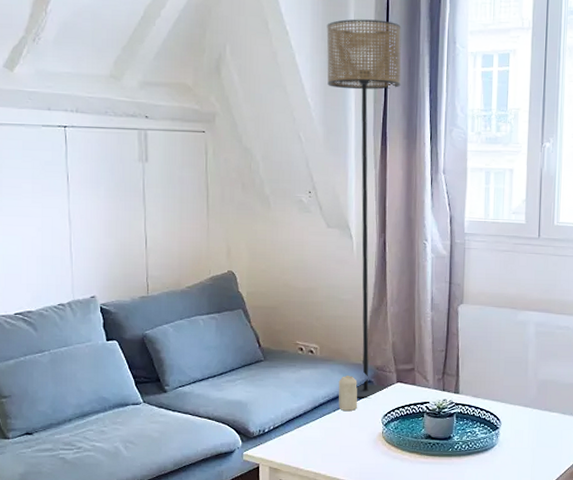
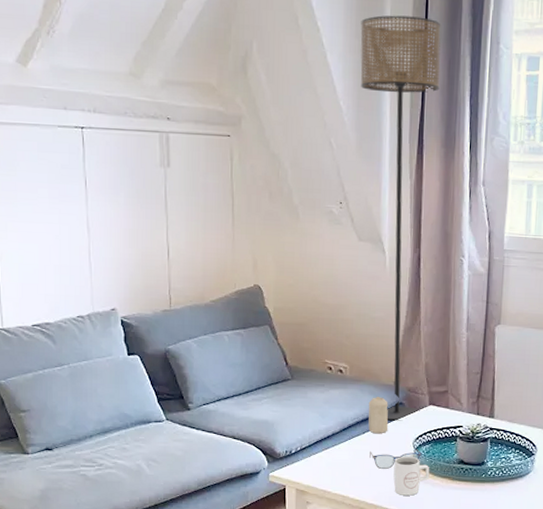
glasses: none [340,426,390,446] -> present [369,449,421,470]
mug: none [363,432,399,471] -> present [393,456,430,496]

